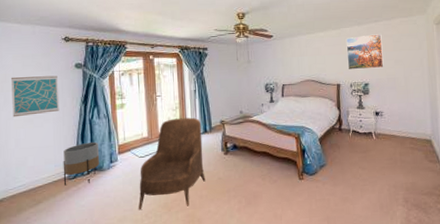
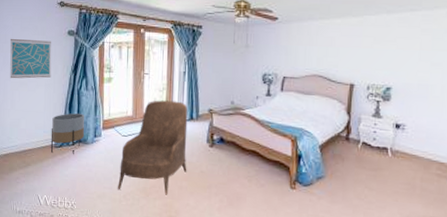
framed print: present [346,34,384,69] -> none [366,26,418,70]

